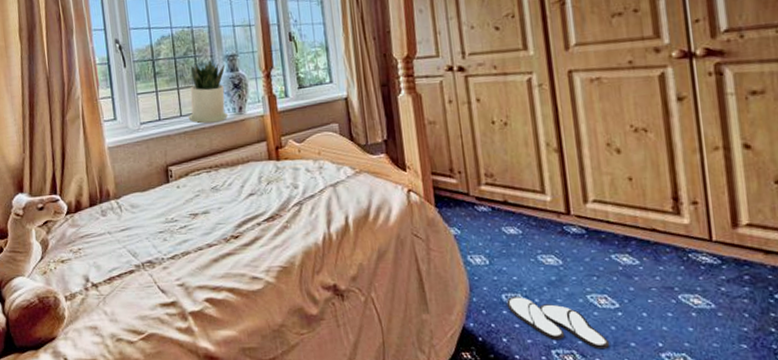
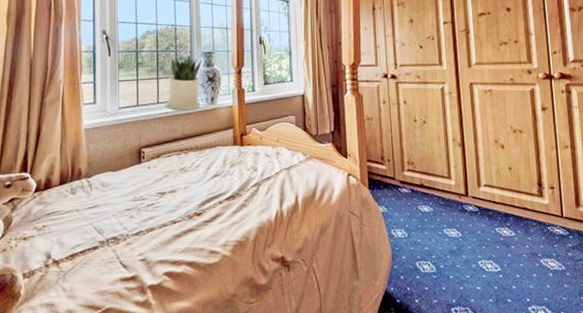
slippers: present [506,297,610,348] -> none [419,264,493,305]

